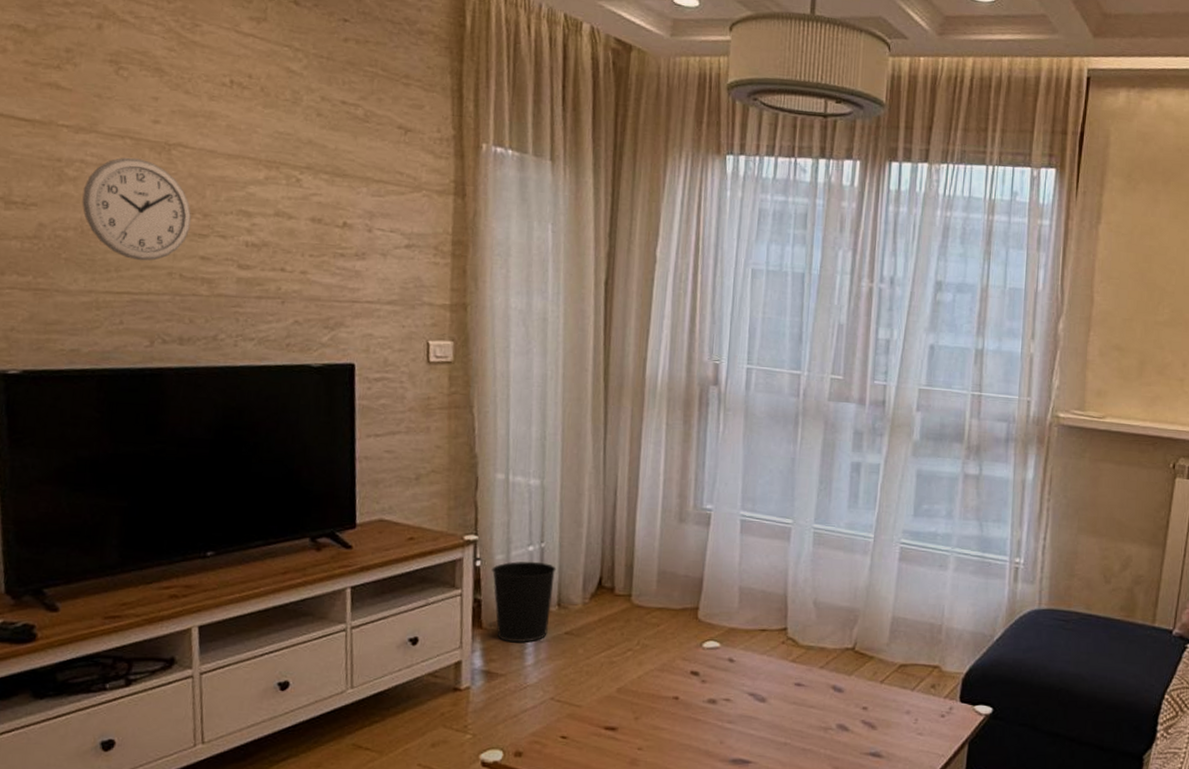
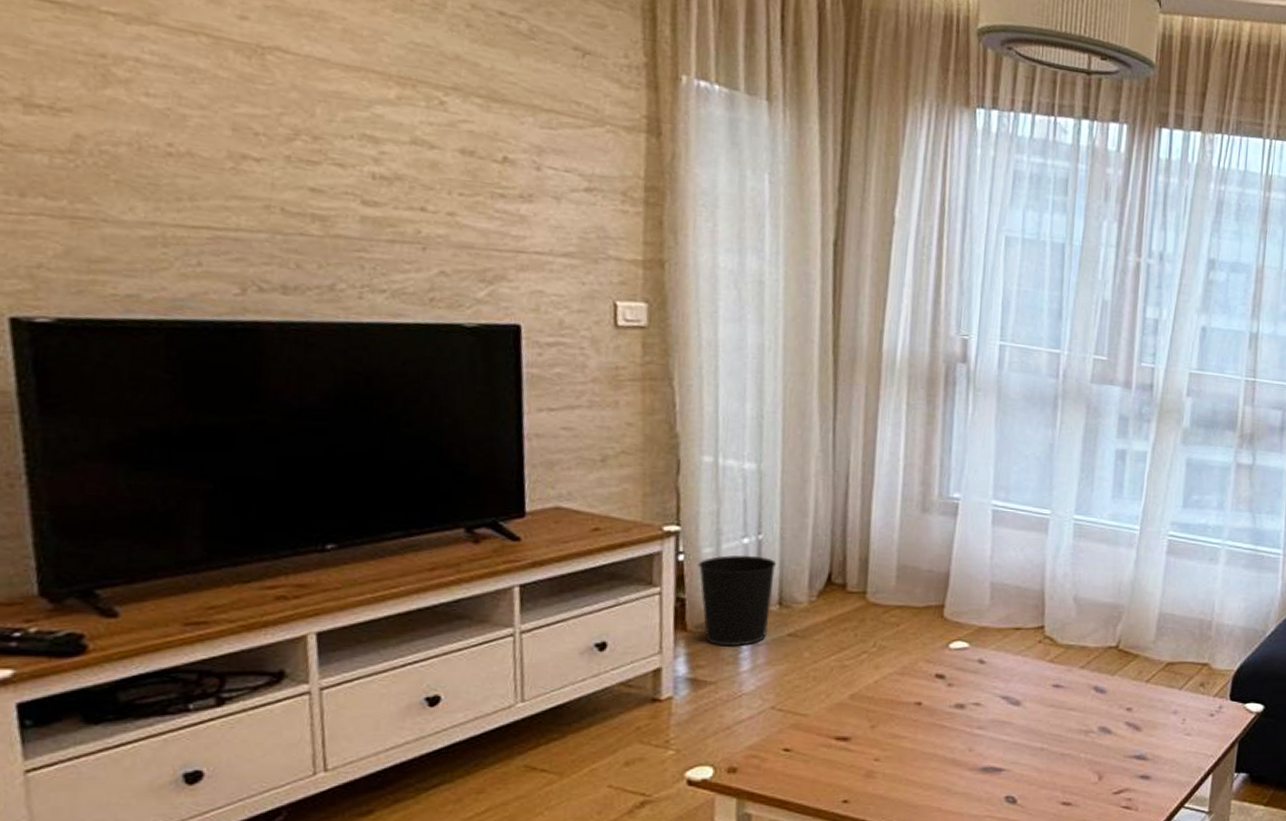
wall clock: present [82,157,191,261] -> none [138,59,295,190]

